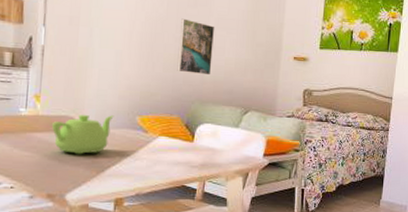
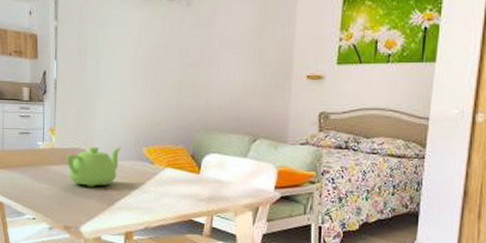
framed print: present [177,18,215,76] -> none [181,41,220,101]

